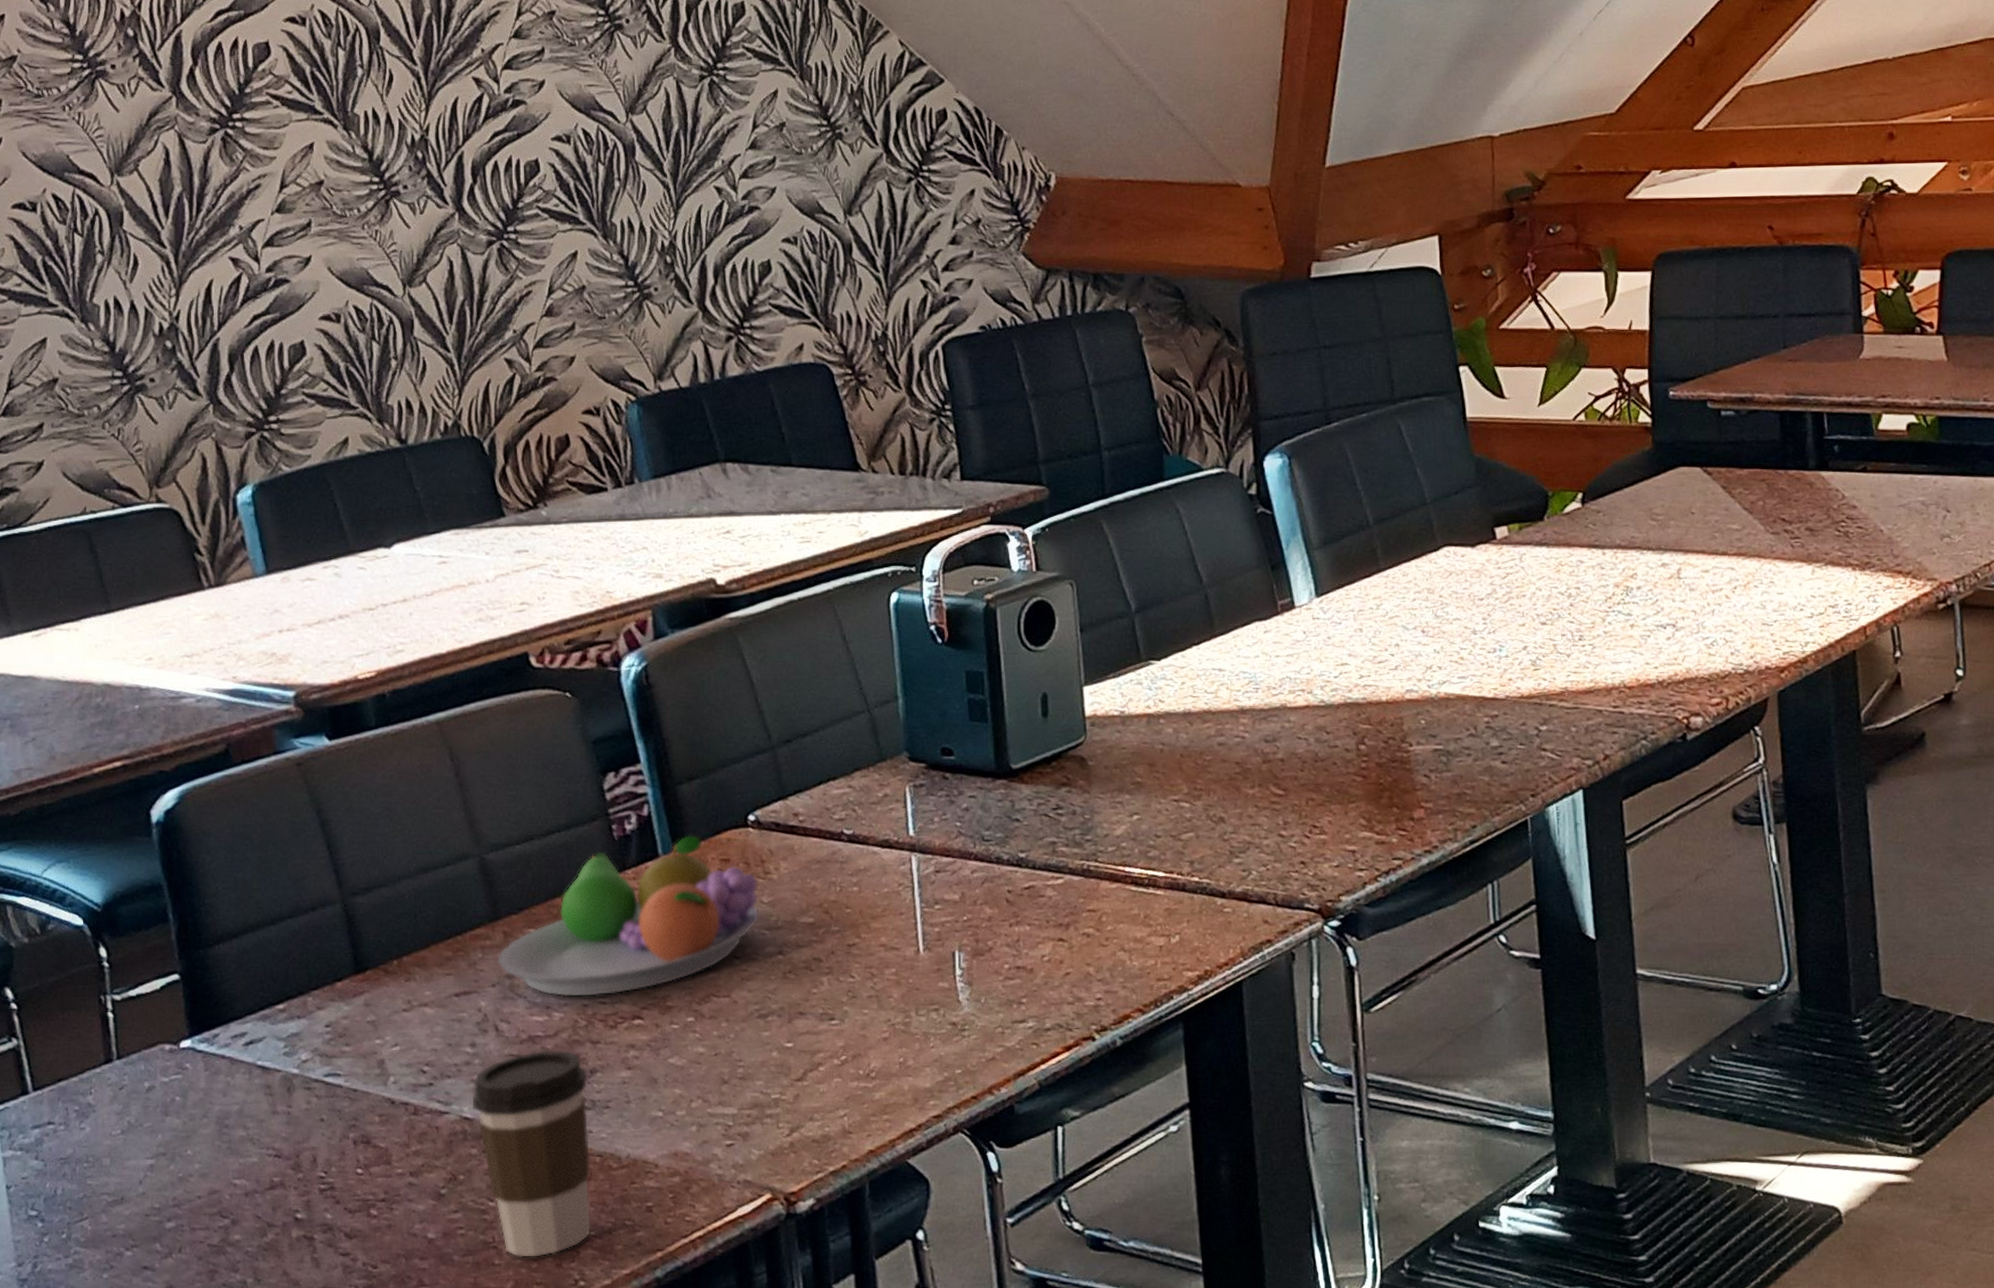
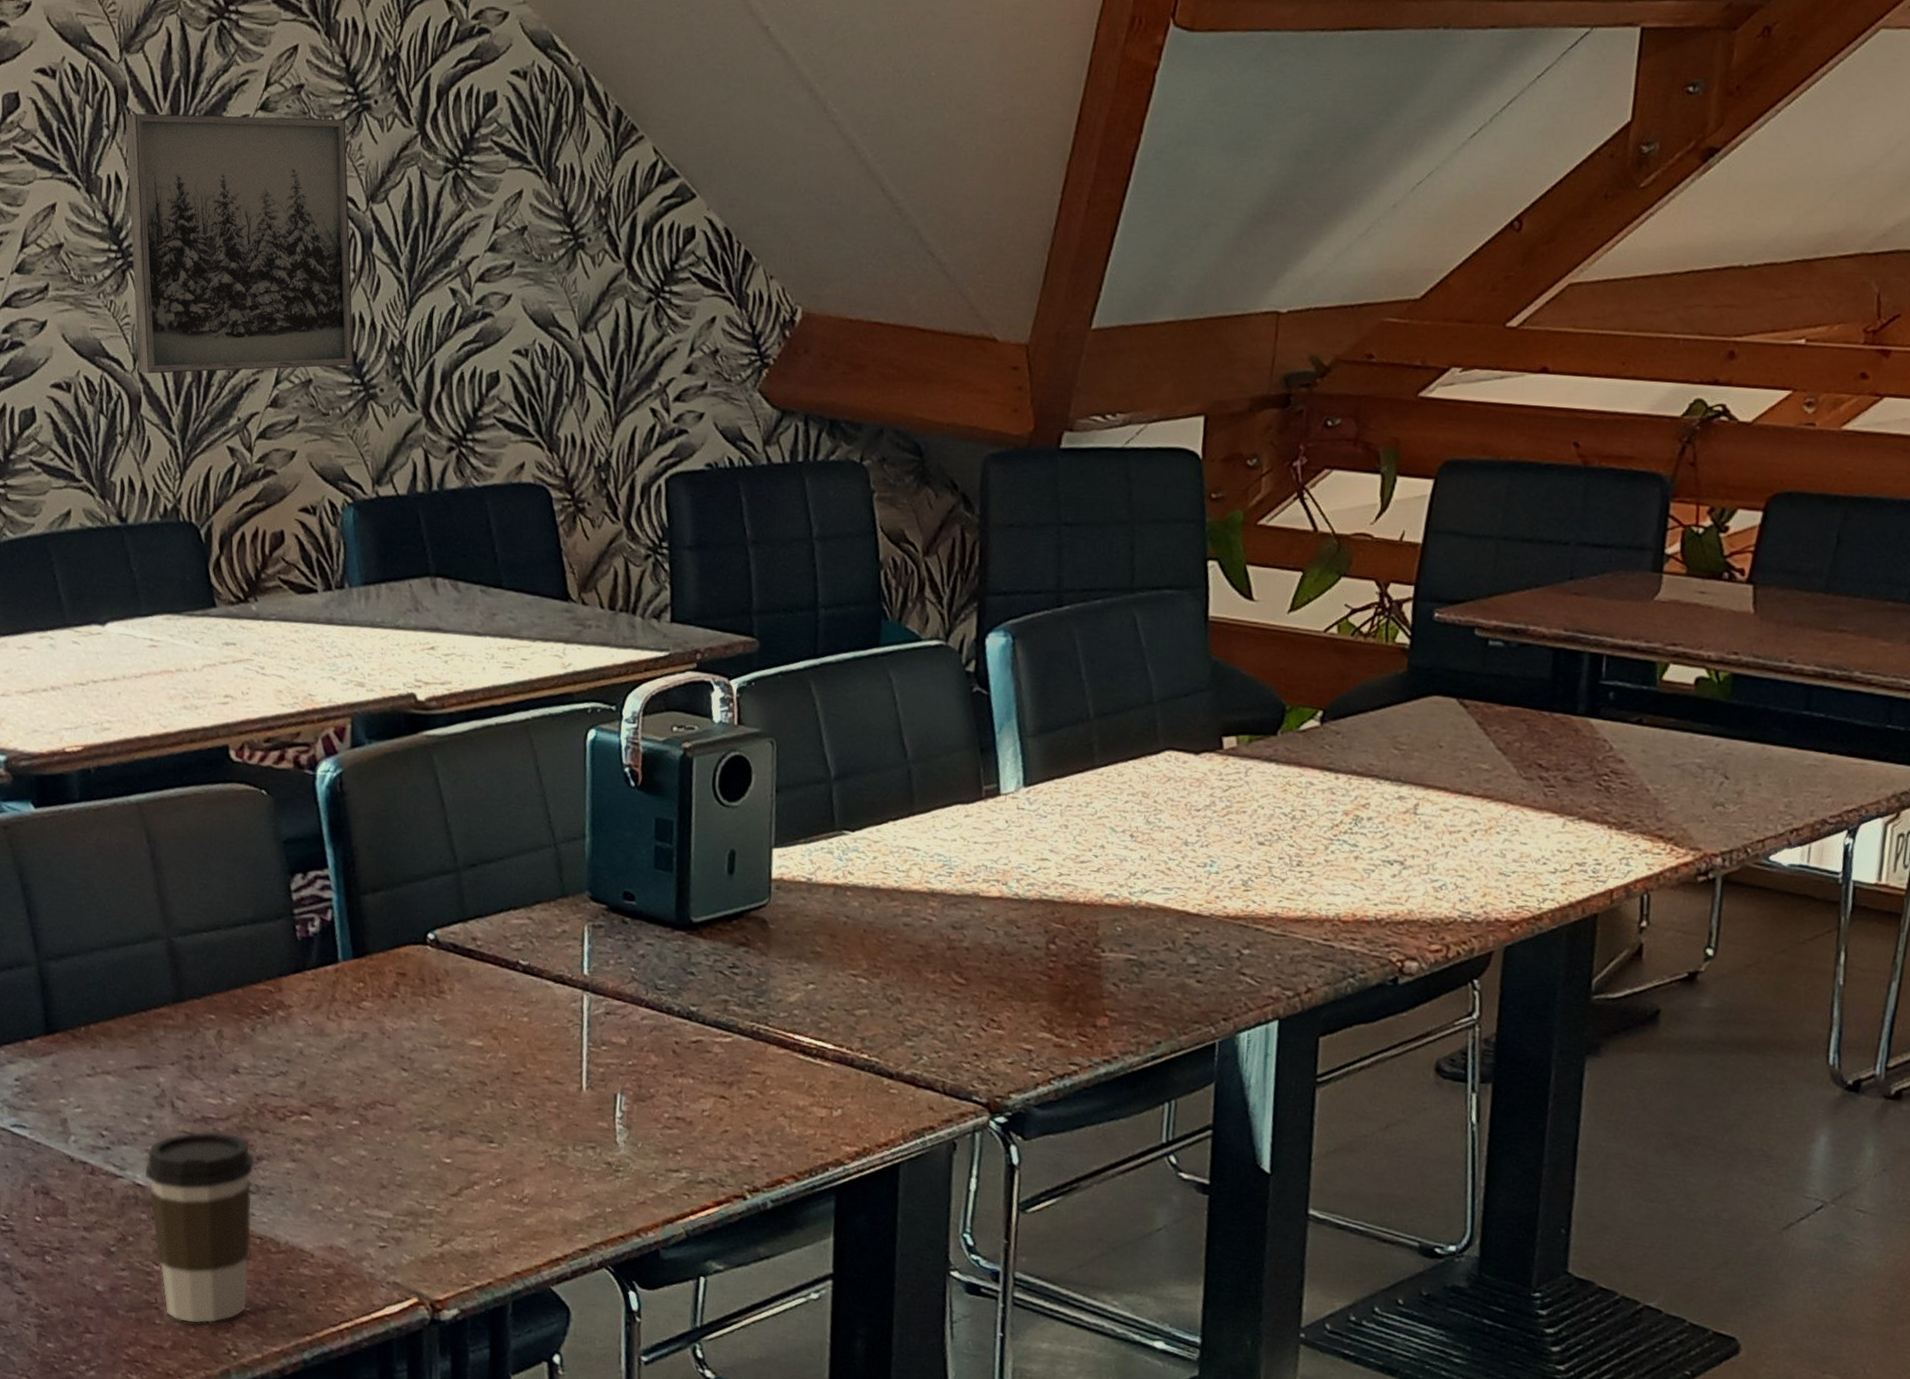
wall art: none [378,40,627,297] -> present [125,113,354,374]
fruit bowl: present [497,834,760,997] -> none [178,944,432,1089]

